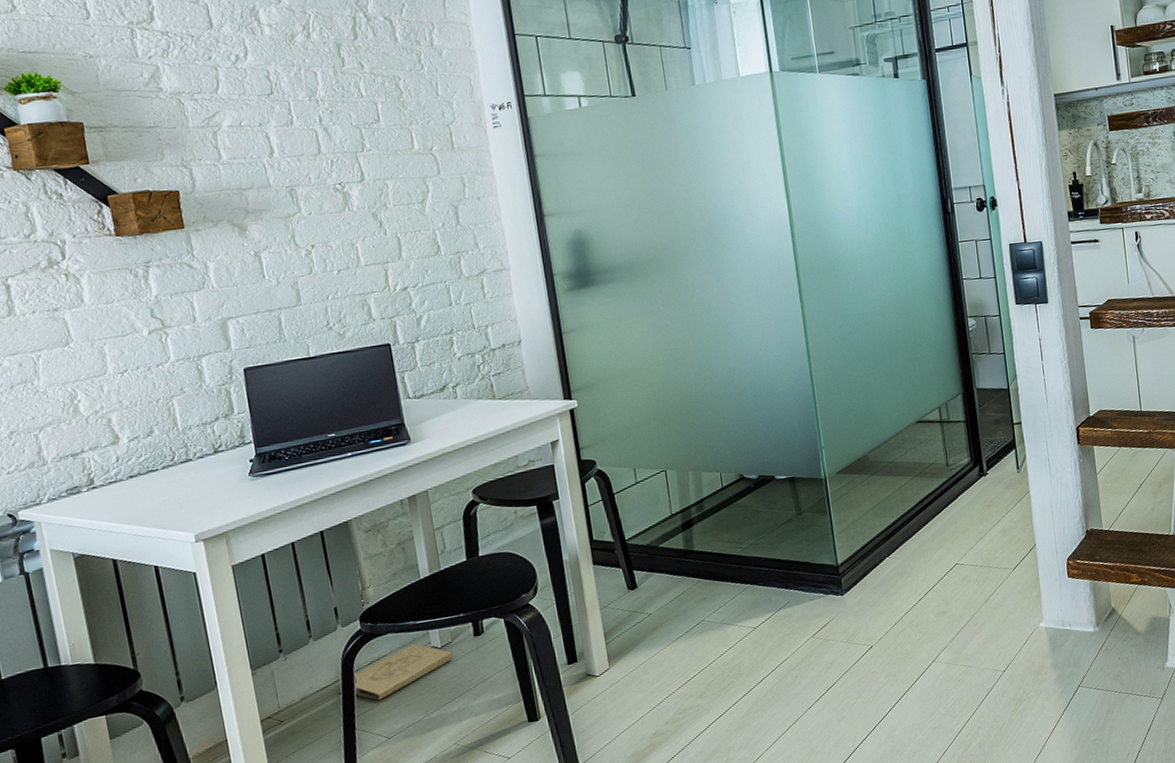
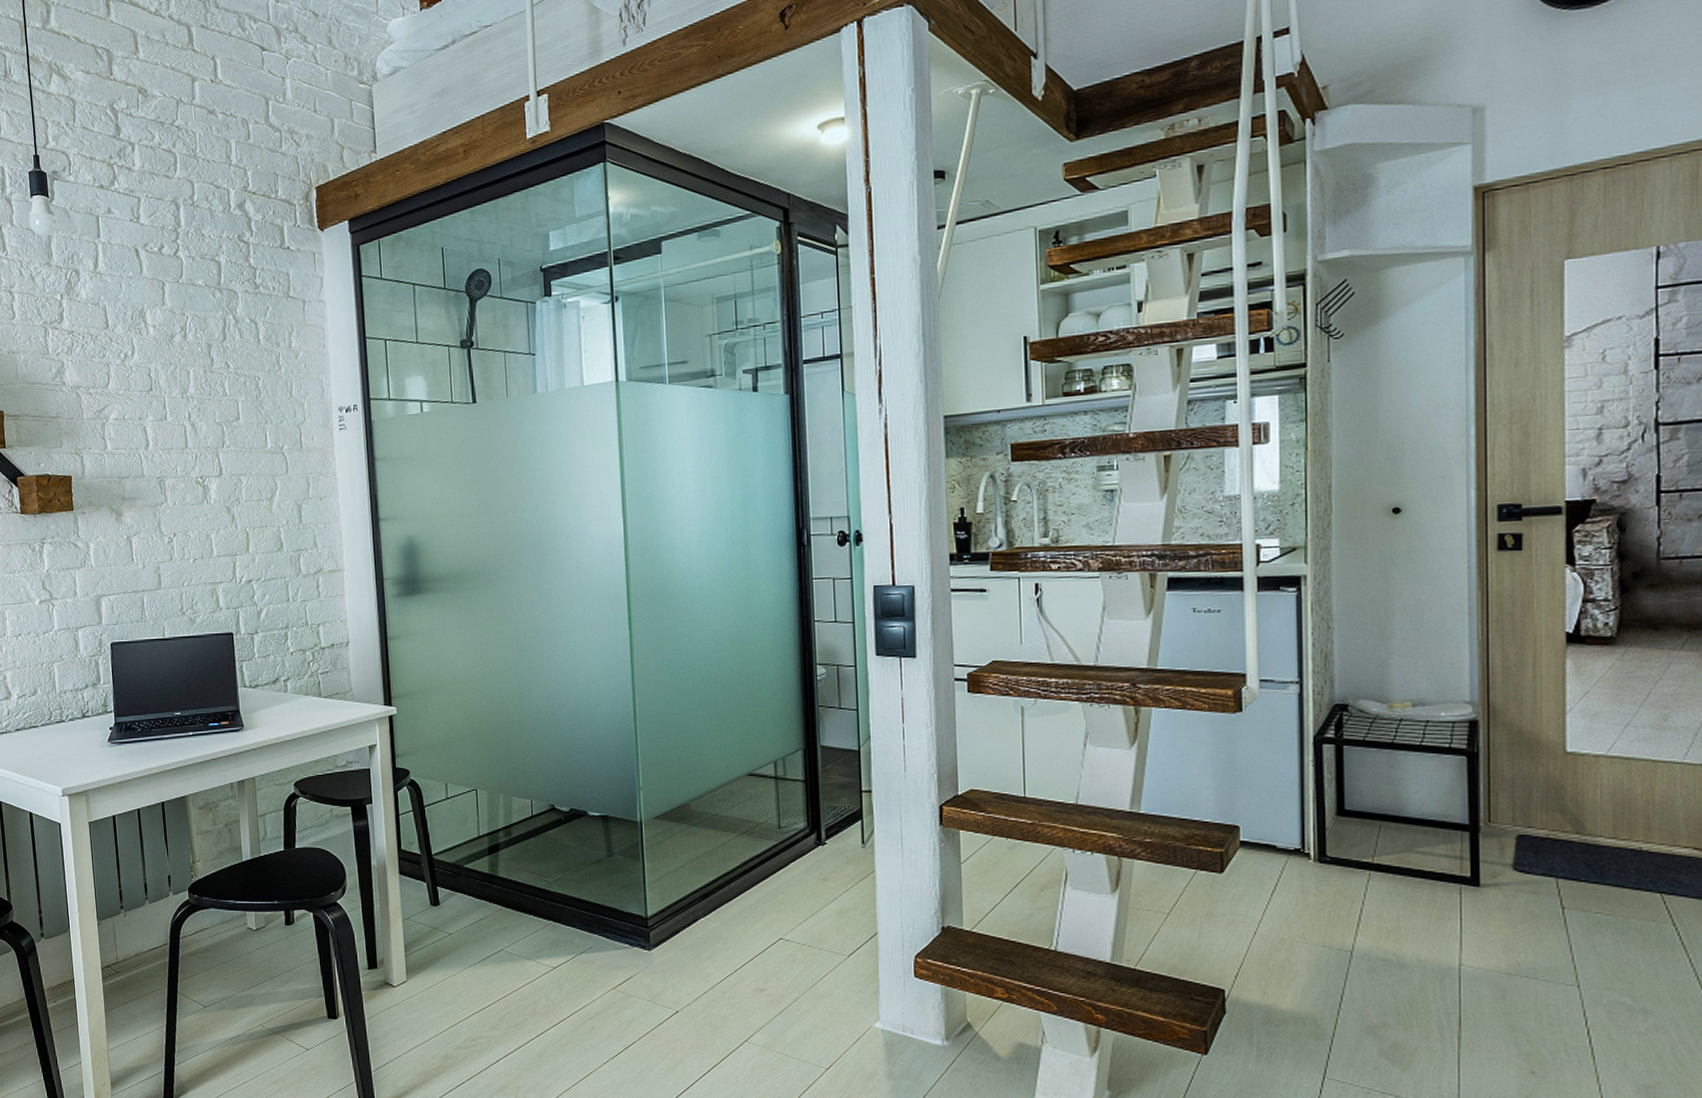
box: present [338,644,453,701] -> none [166,922,265,969]

